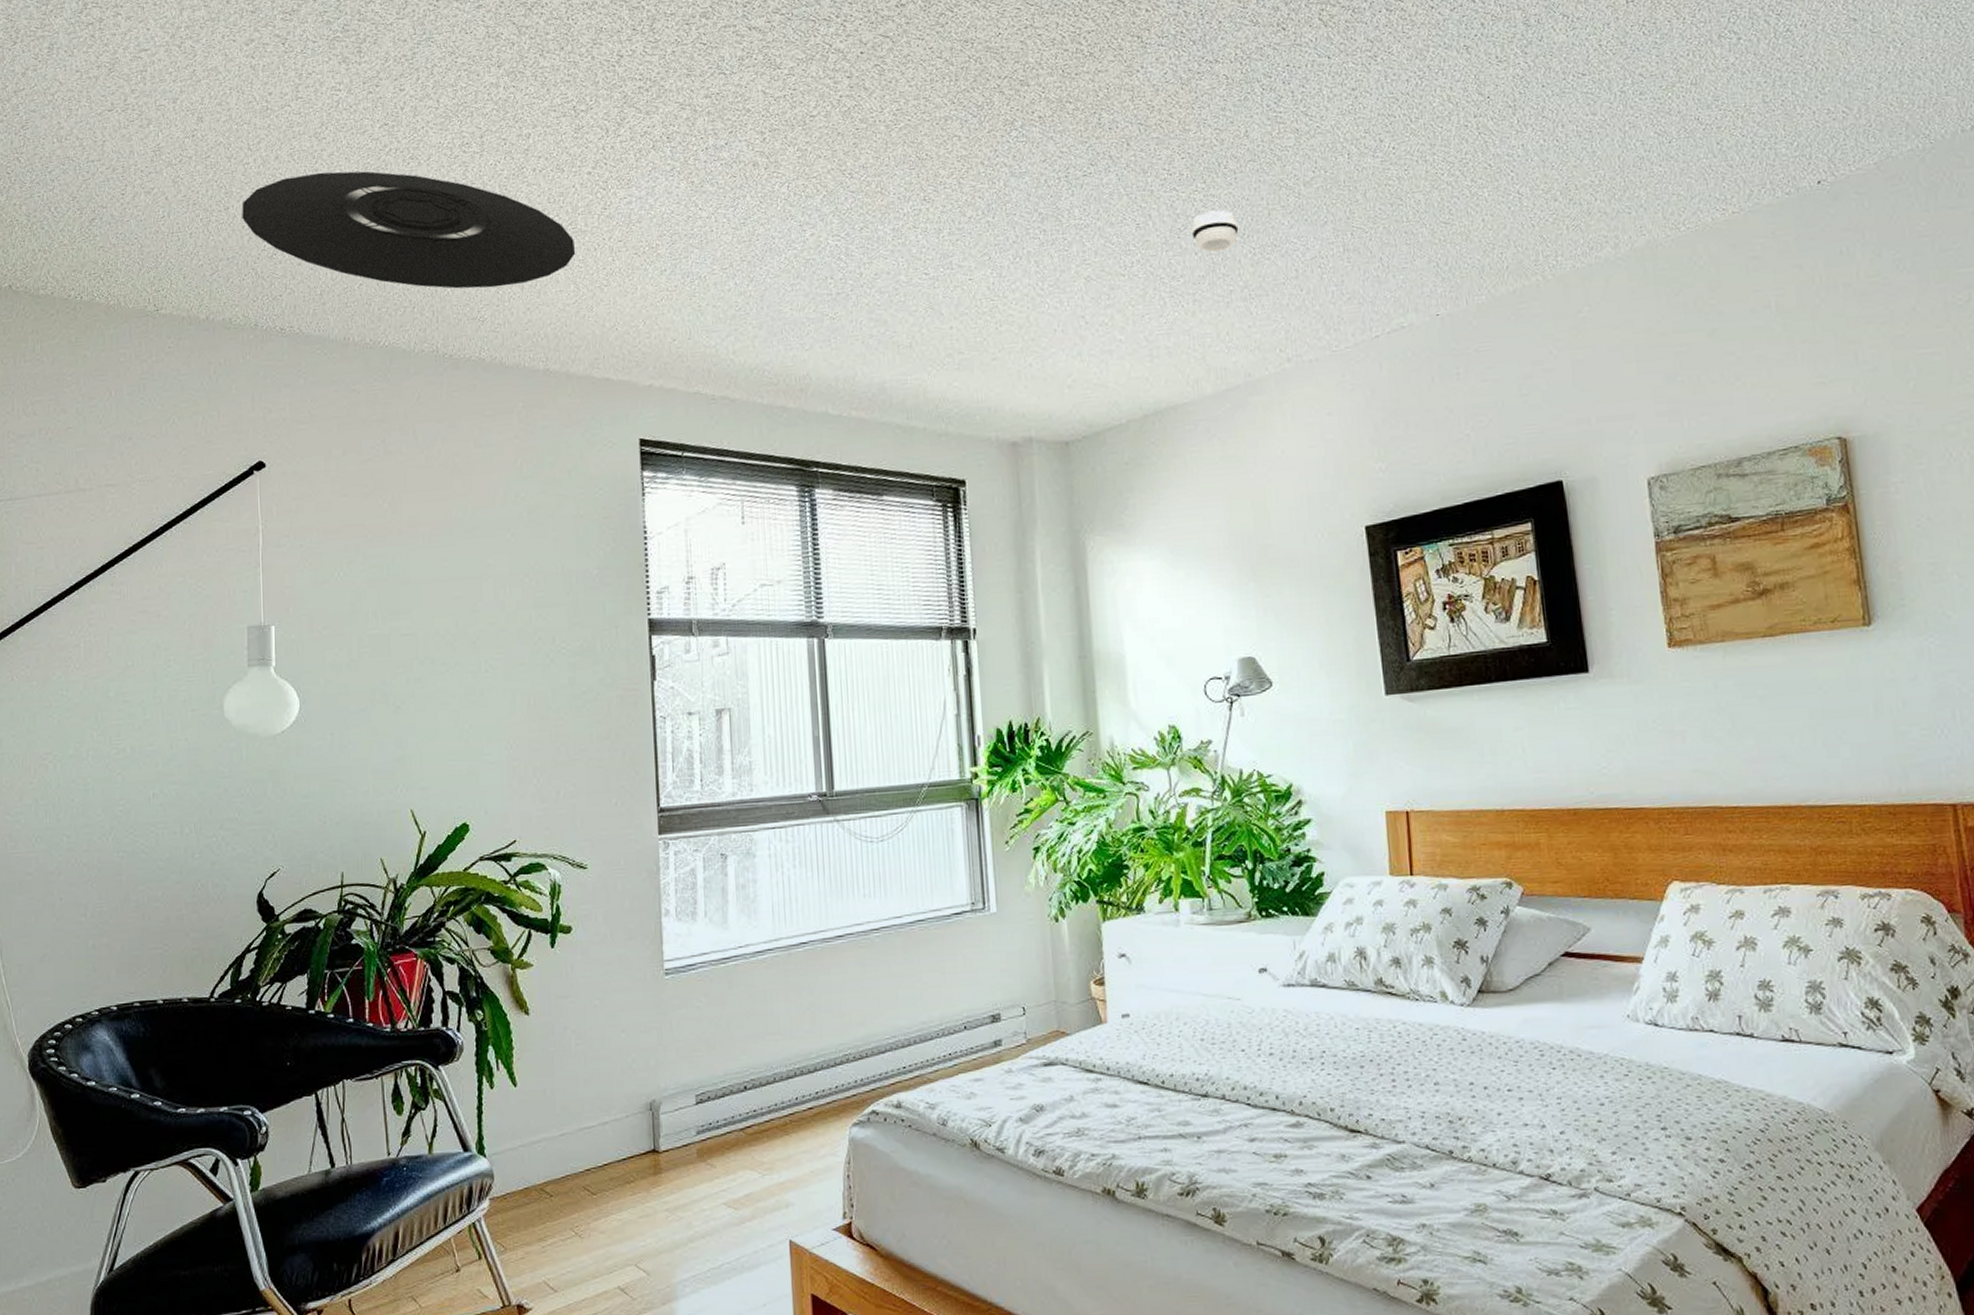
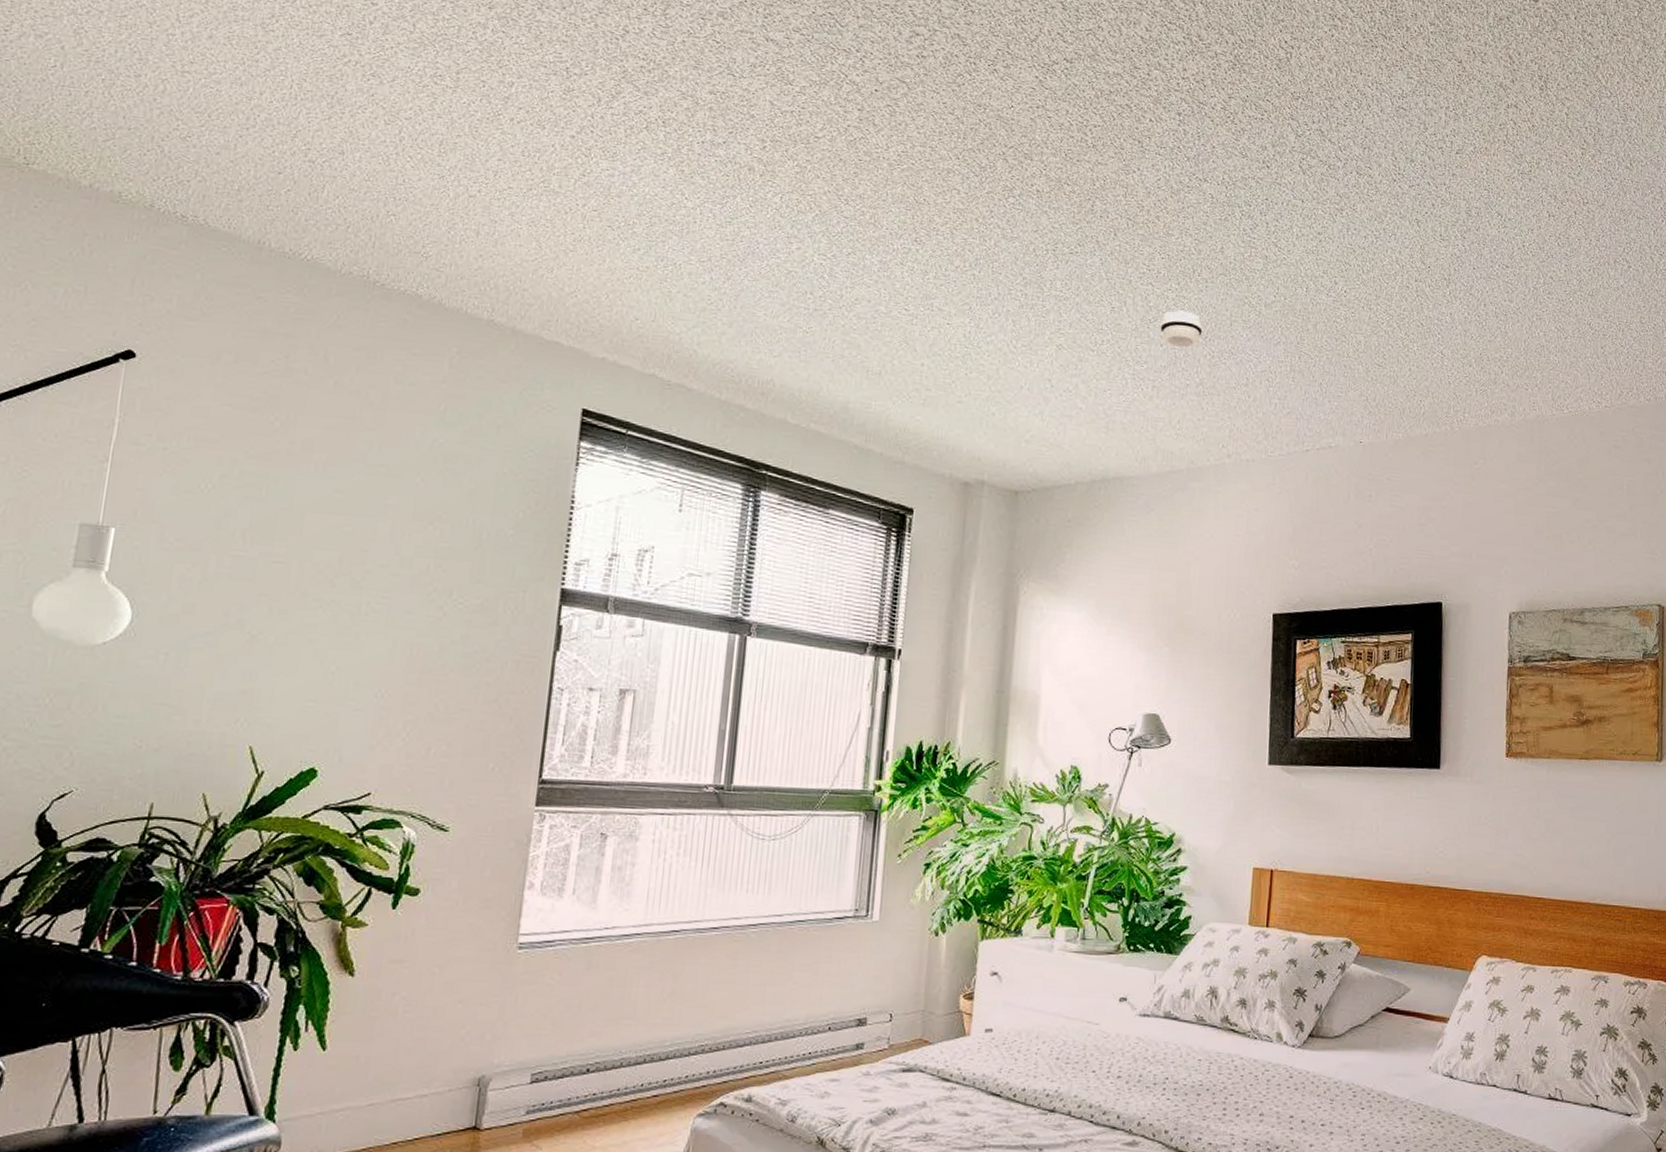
ceiling light: present [242,171,576,289] -> none [155,60,545,230]

